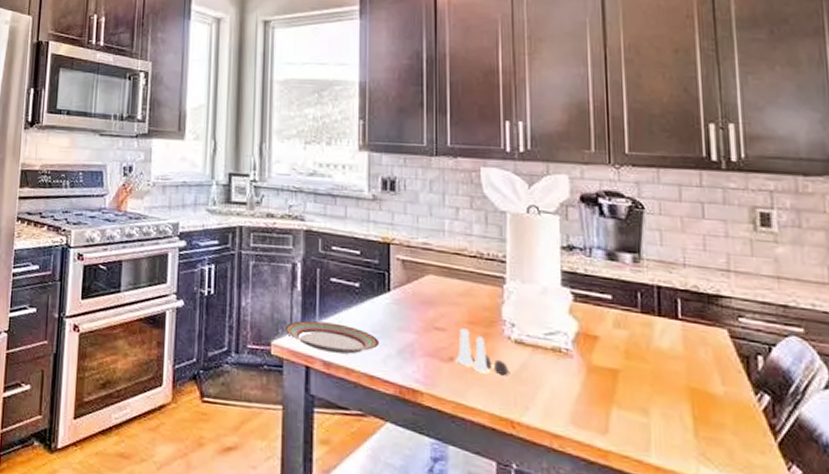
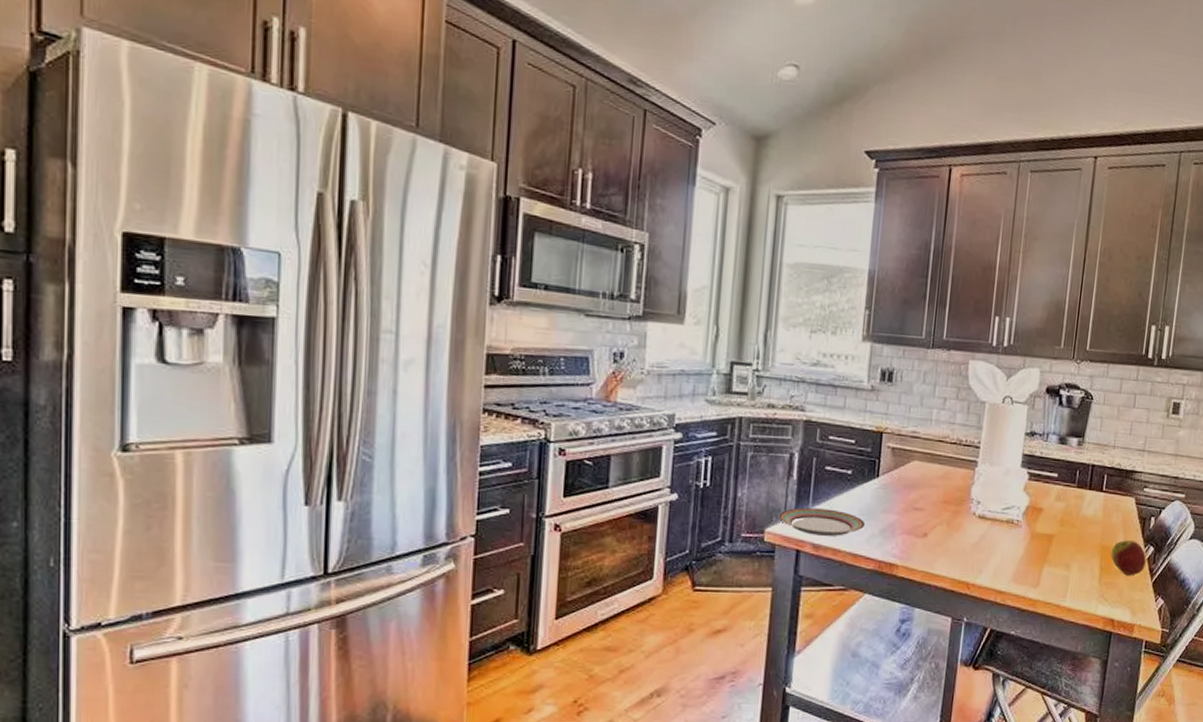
salt and pepper shaker set: present [456,328,510,375] -> none [929,507,971,545]
apple: none [705,383,762,431] -> present [1110,540,1146,575]

